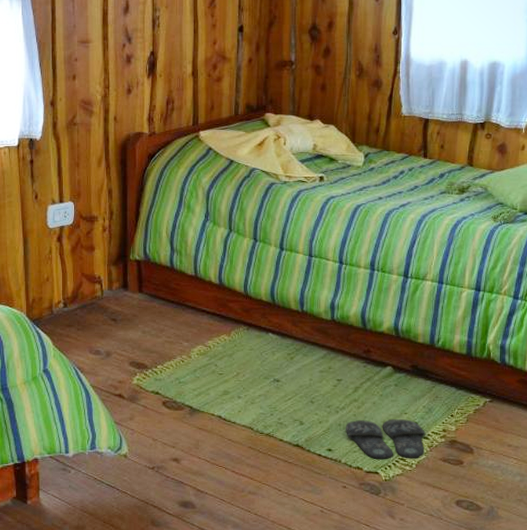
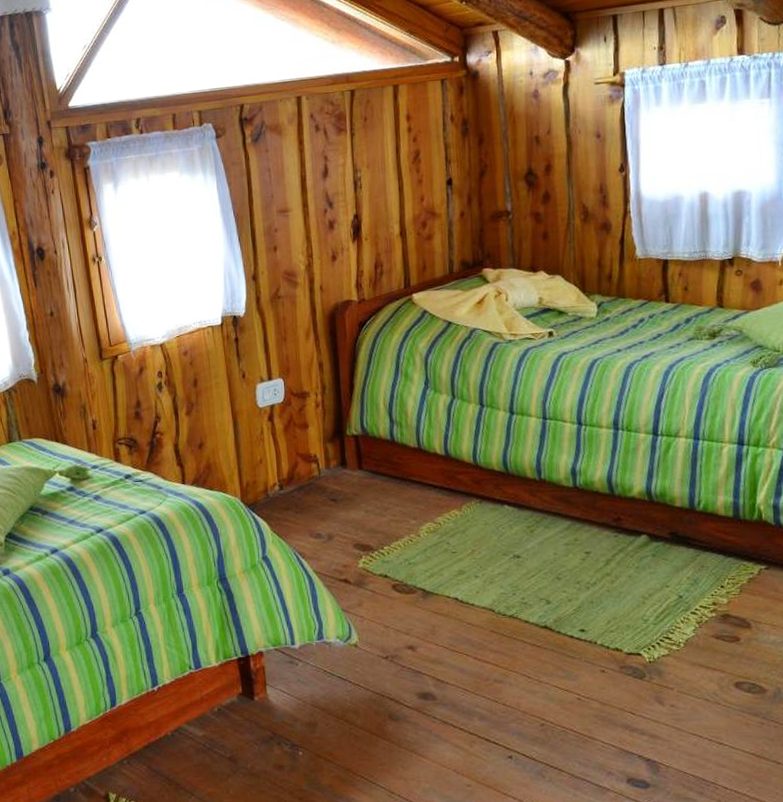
slippers: present [346,419,425,459] -> none [599,593,693,639]

